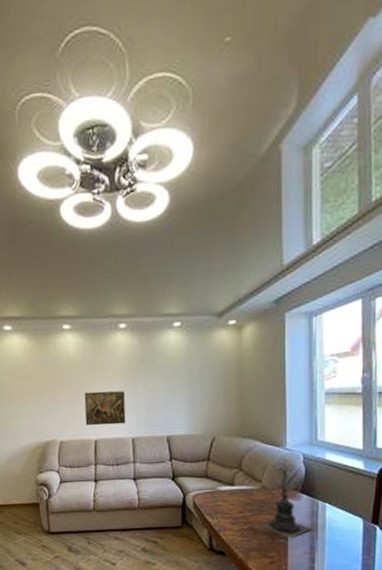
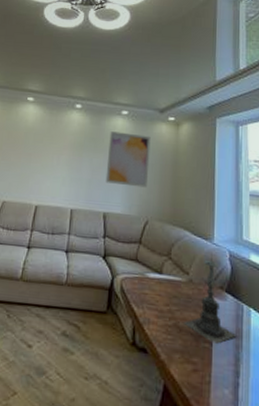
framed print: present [84,391,126,426] -> none [30,158,72,194]
wall art: none [163,346,212,406] -> present [105,131,151,188]

